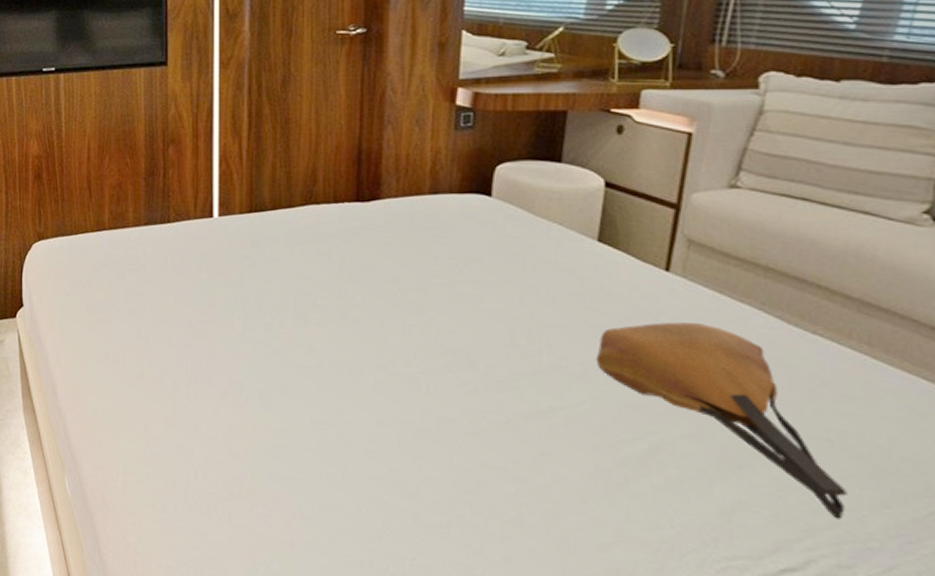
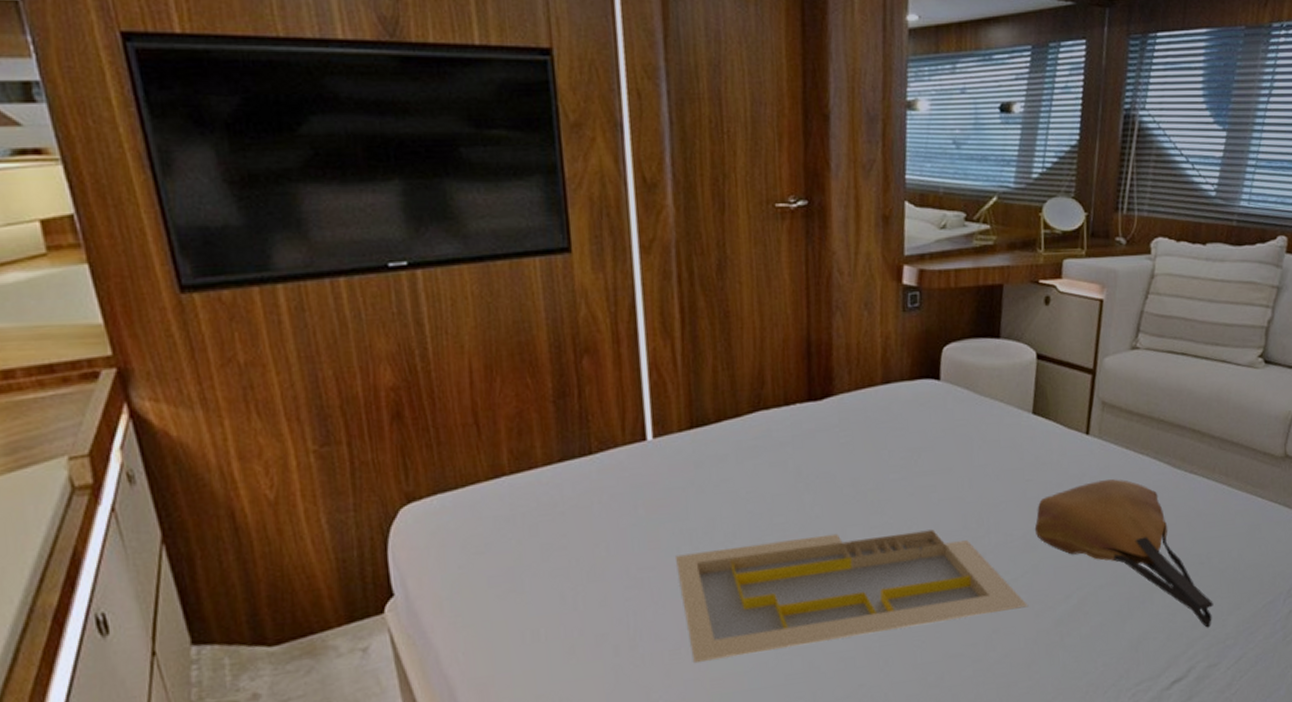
serving tray: none [228,316,586,439] -> present [674,529,1029,662]

